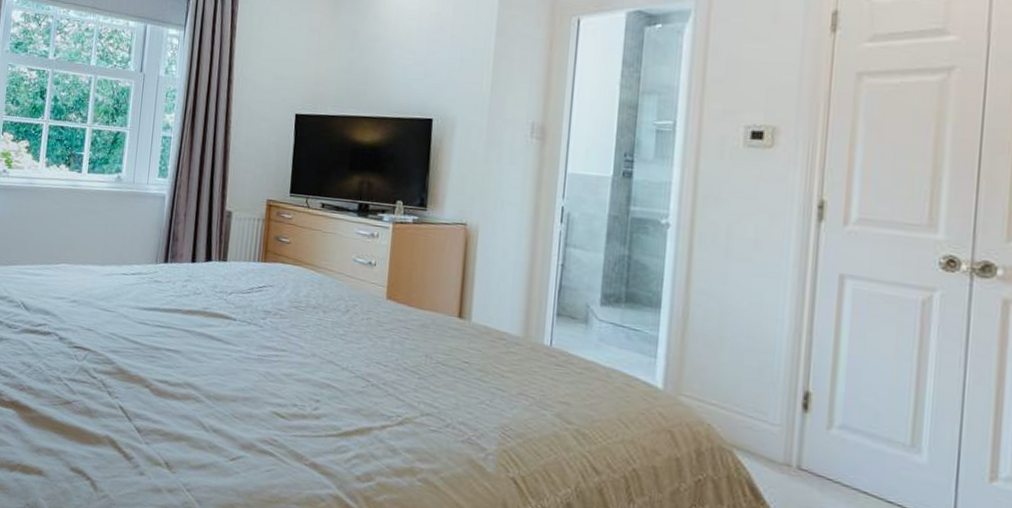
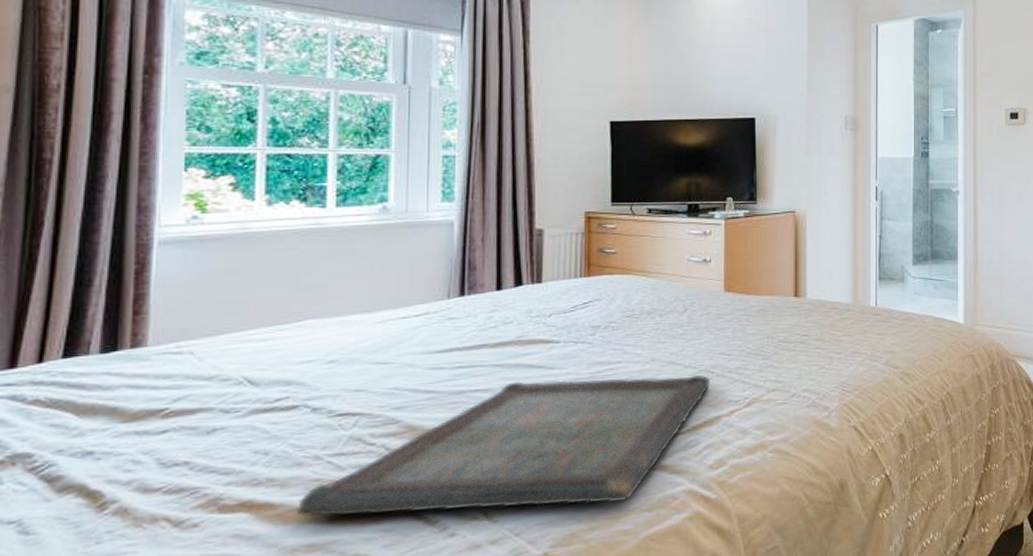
serving tray: none [43,348,366,488] -> present [296,374,711,517]

